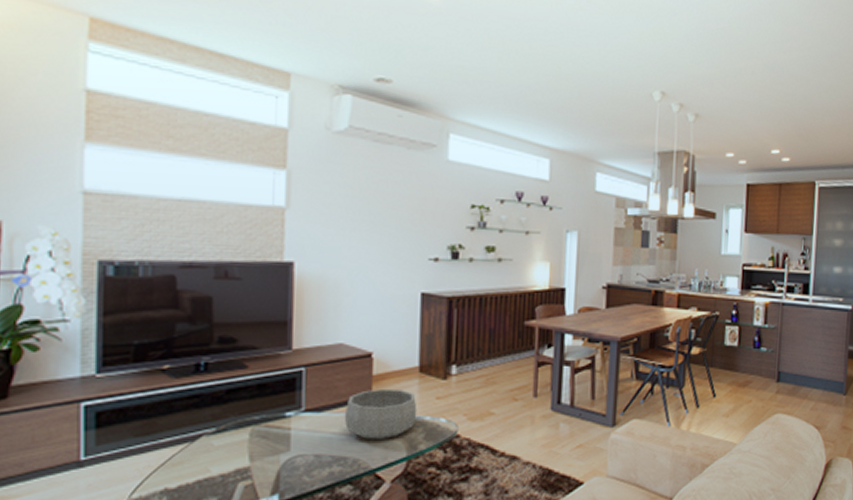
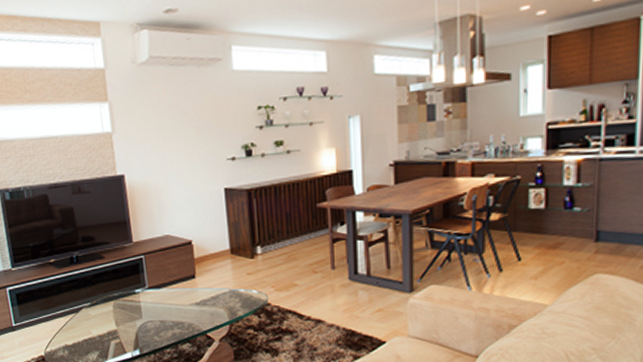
decorative bowl: present [344,388,417,439] -> none [177,268,233,308]

